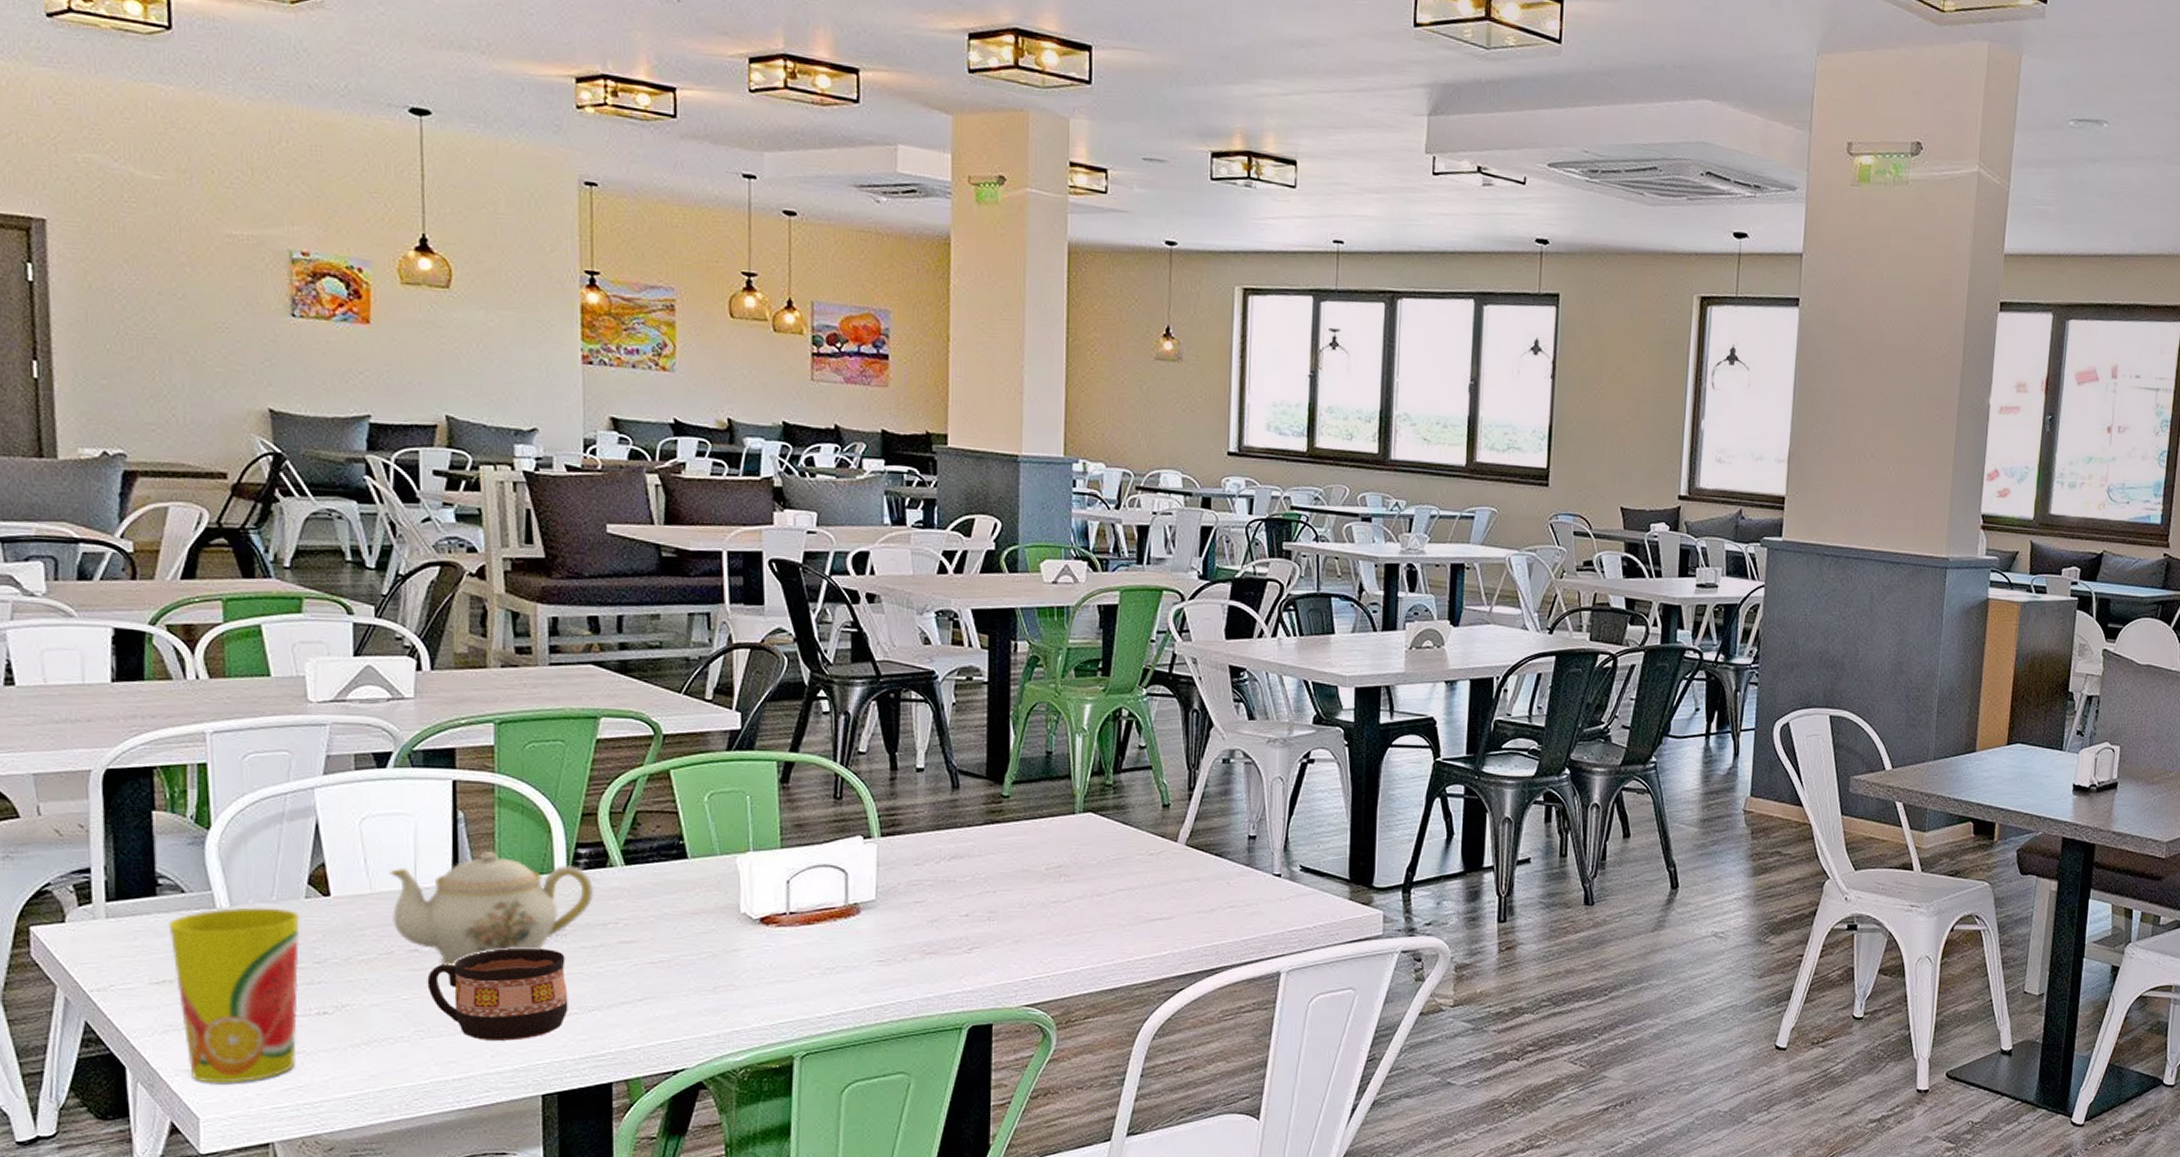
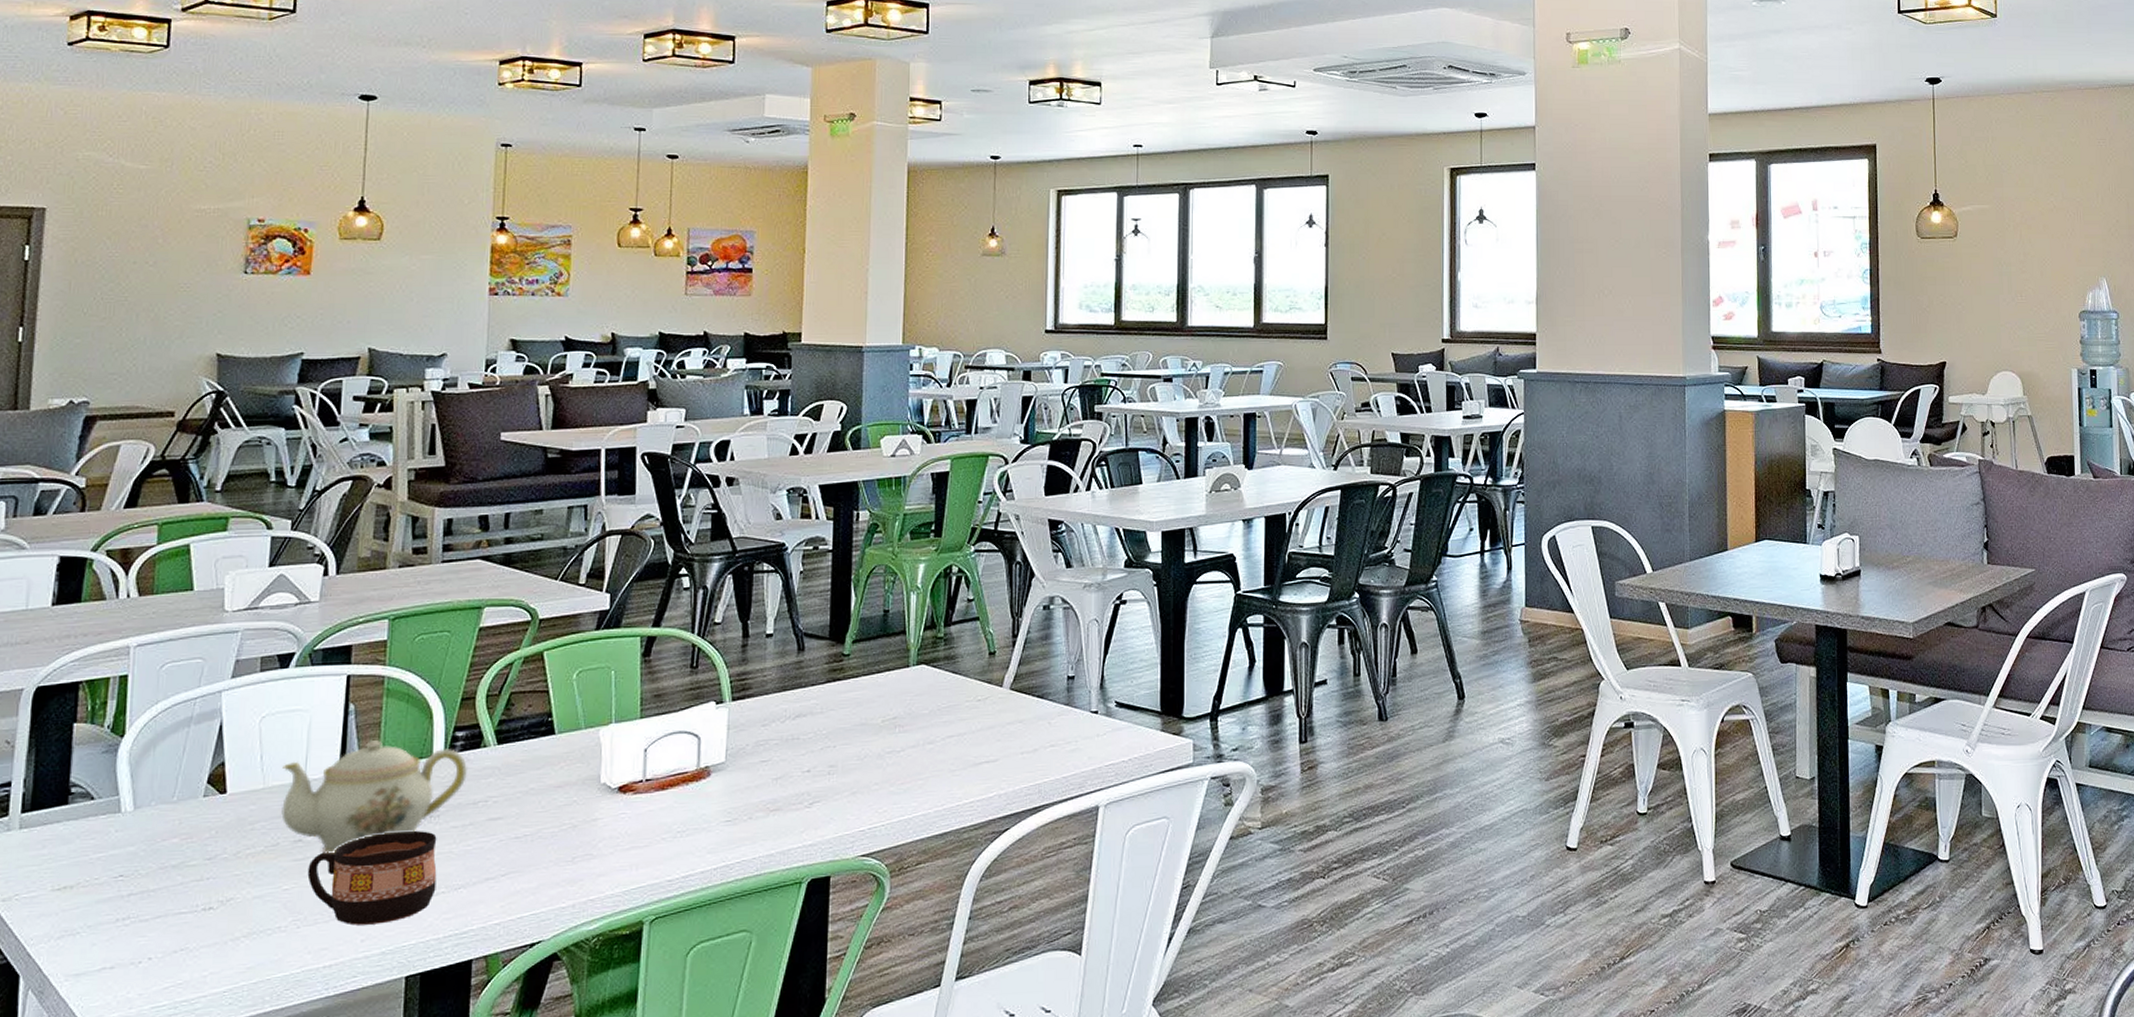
cup: present [168,907,300,1083] -> none [75,808,196,986]

